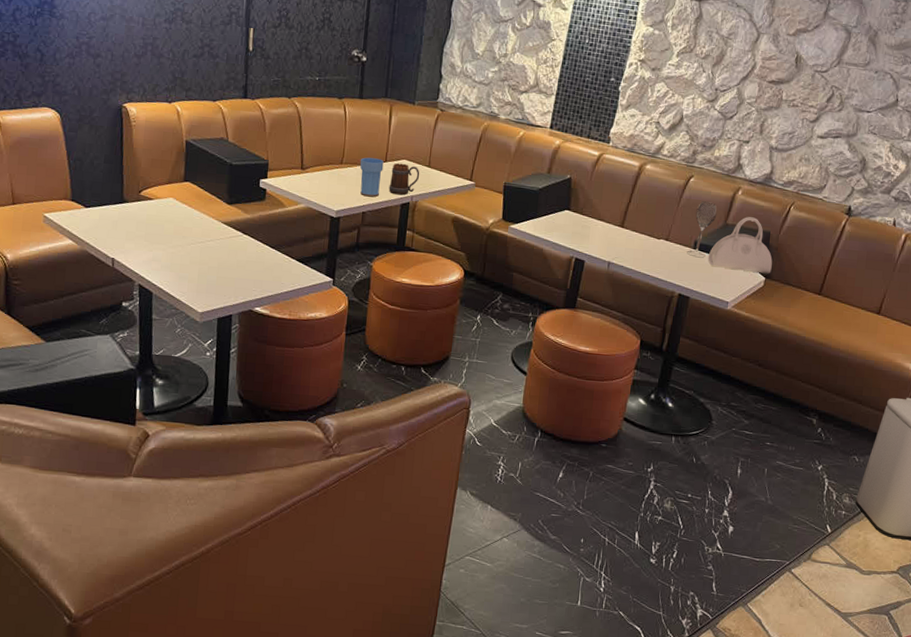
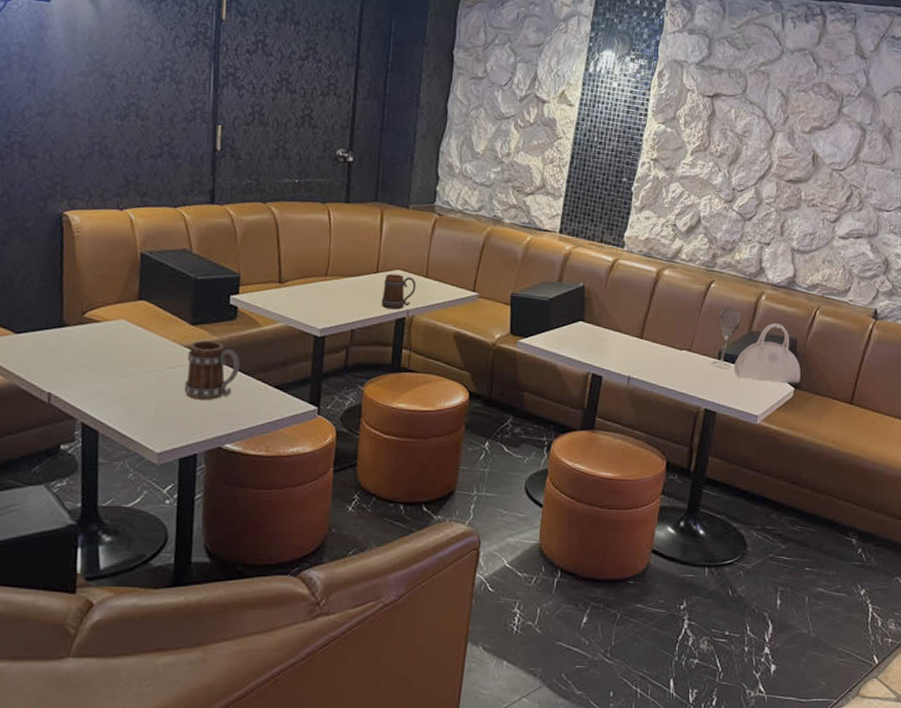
beer mug: none [221,217,268,270] -> present [184,340,240,401]
cup: present [360,157,384,197] -> none [347,268,375,313]

